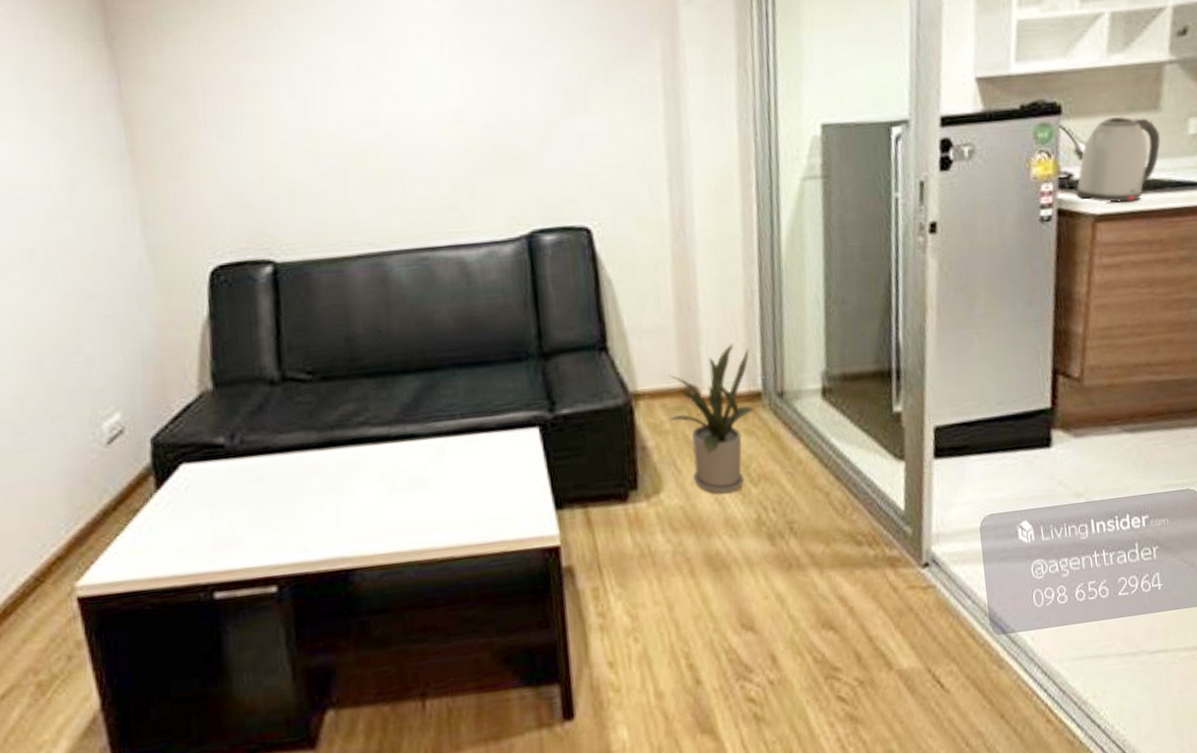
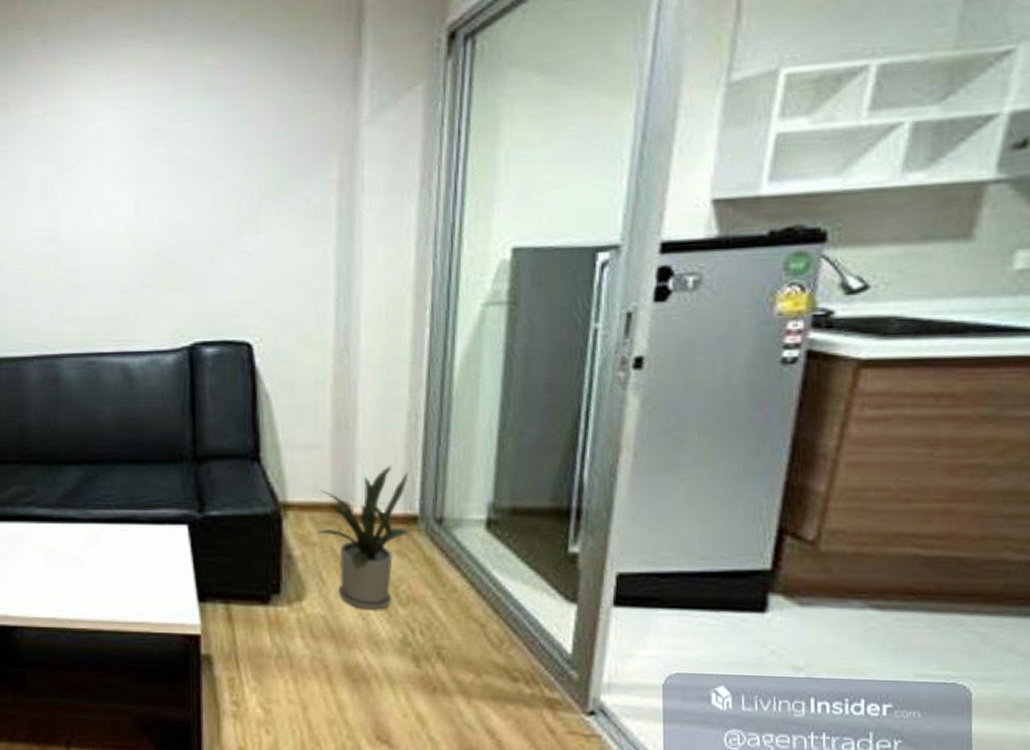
kettle: present [1076,116,1161,204] -> none [836,245,970,348]

